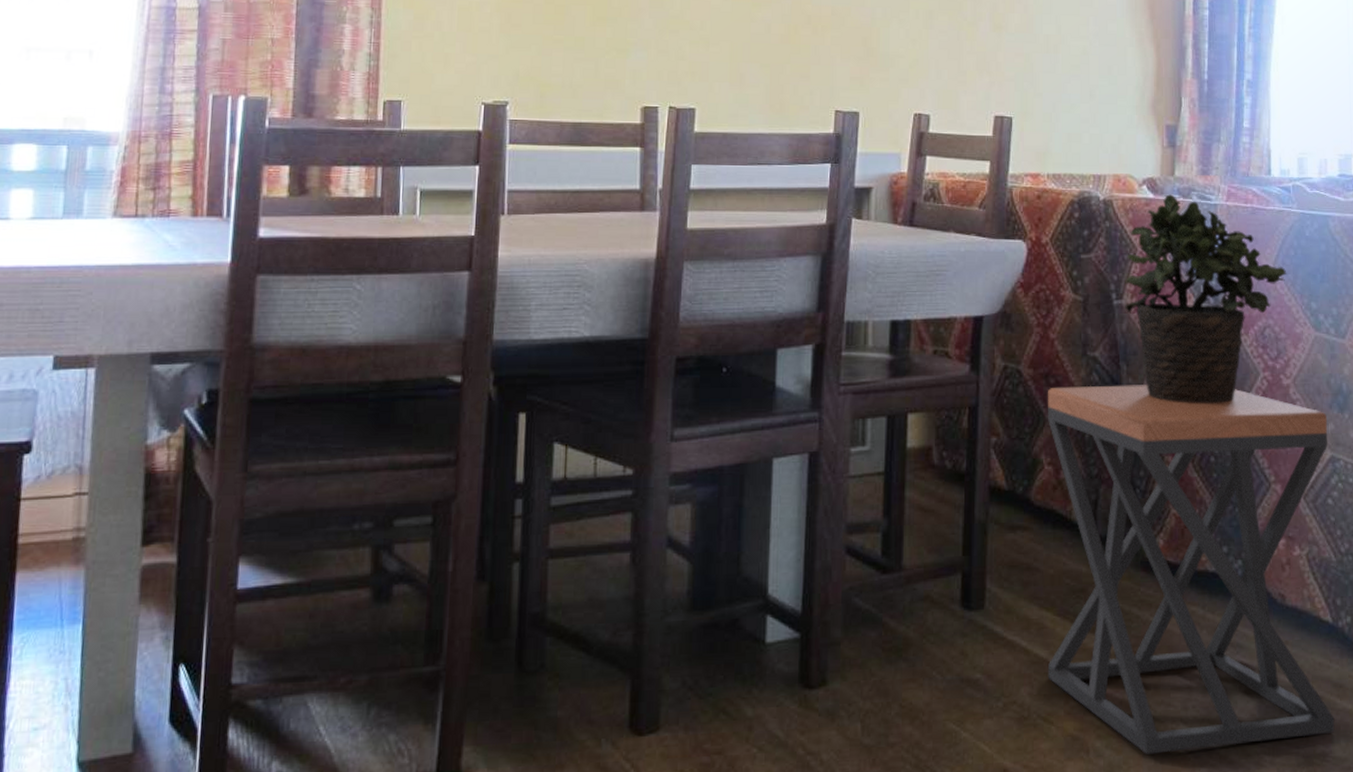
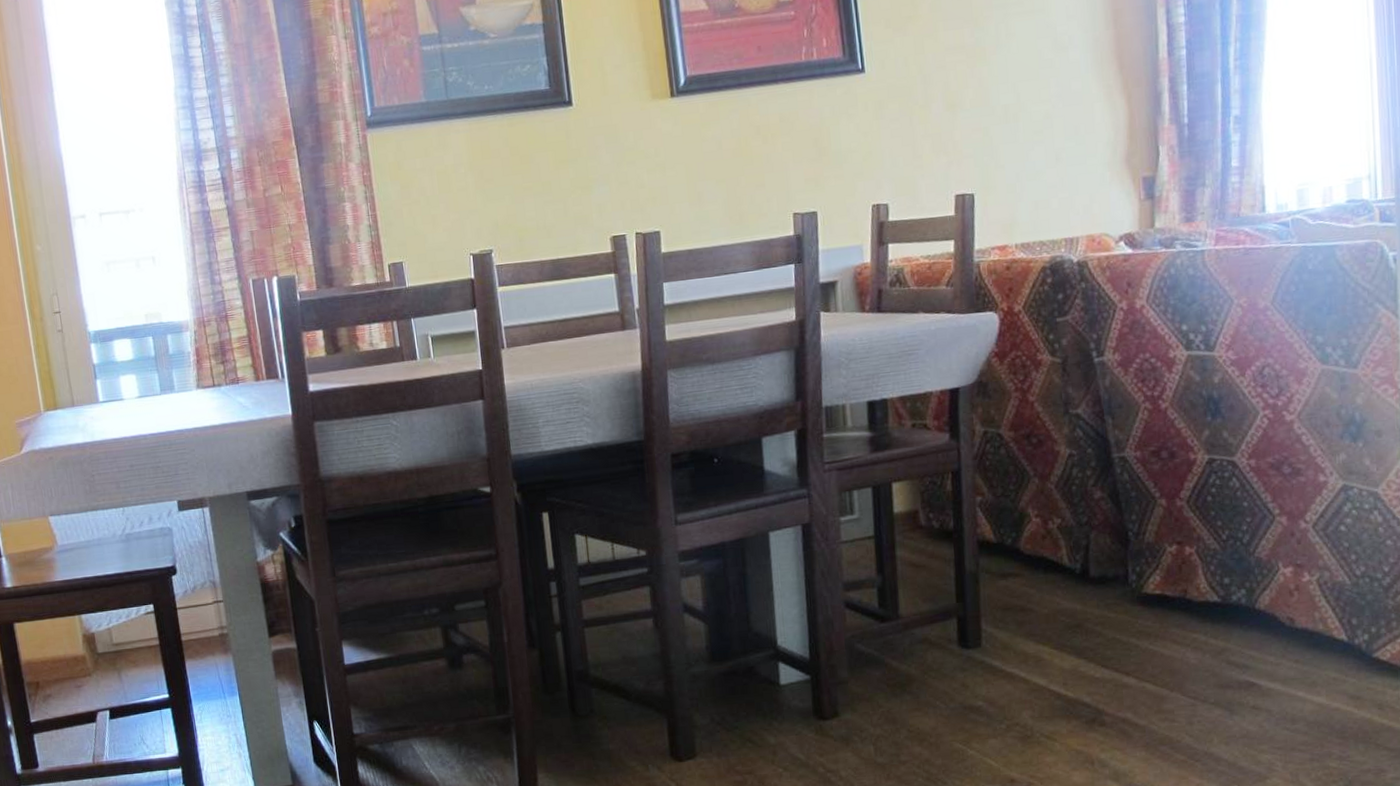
stool: present [1047,385,1335,754] -> none [1031,430,1352,764]
potted plant: present [1125,194,1287,405] -> none [1105,246,1288,449]

